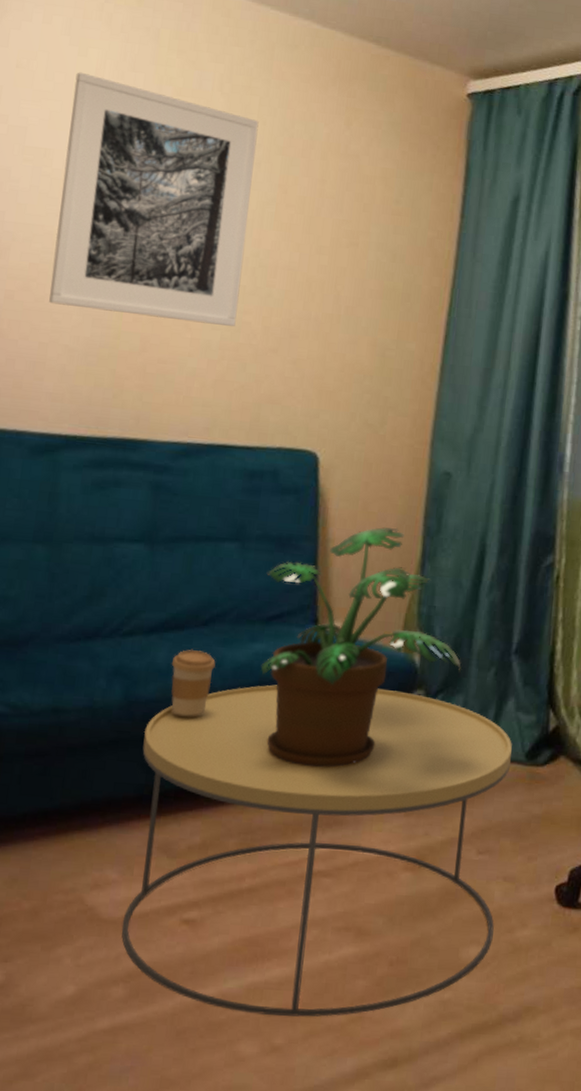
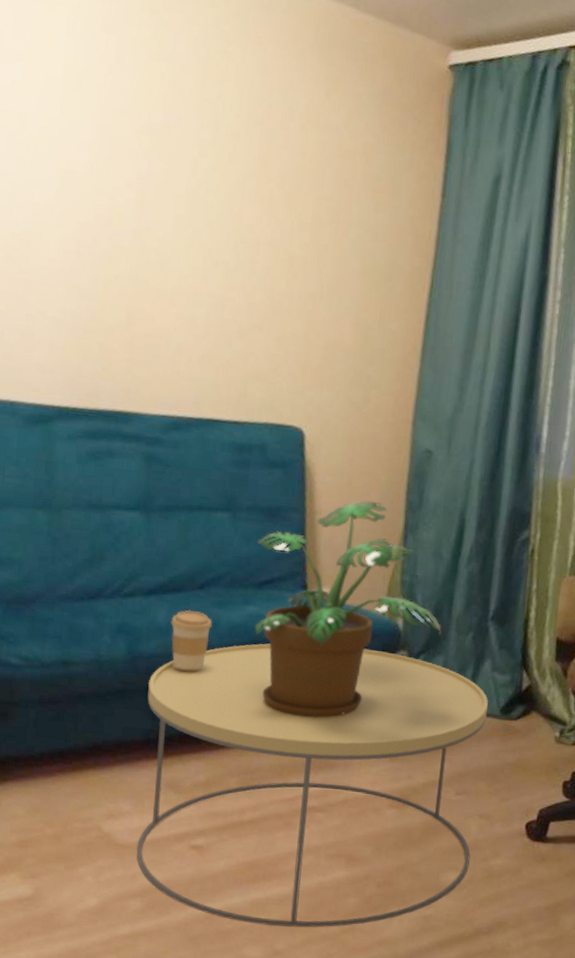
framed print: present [49,72,259,327] -> none [34,31,237,303]

